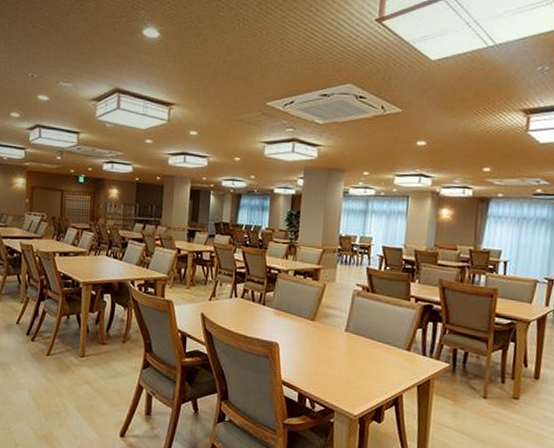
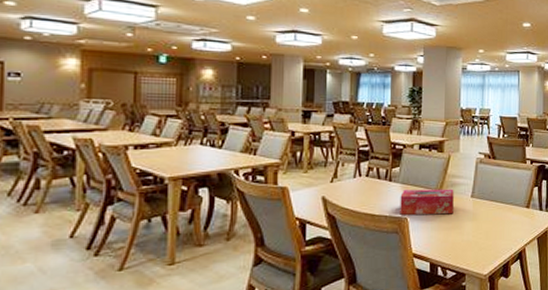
tissue box: none [271,315,327,347] -> present [400,189,454,215]

